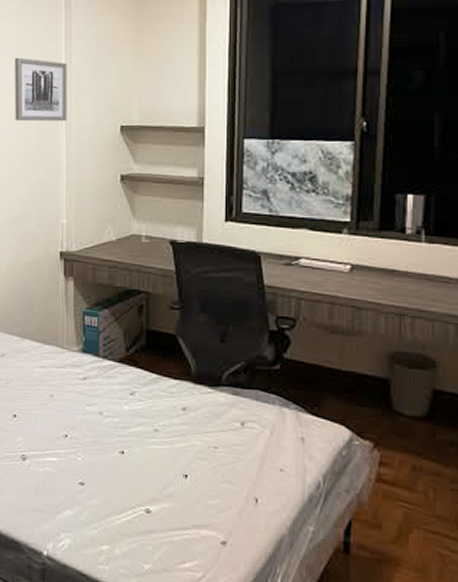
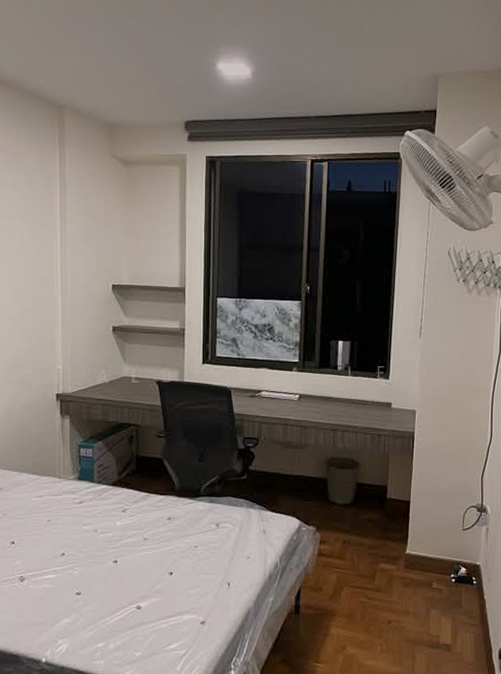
wall art: present [15,57,67,122] -> none [11,221,62,280]

